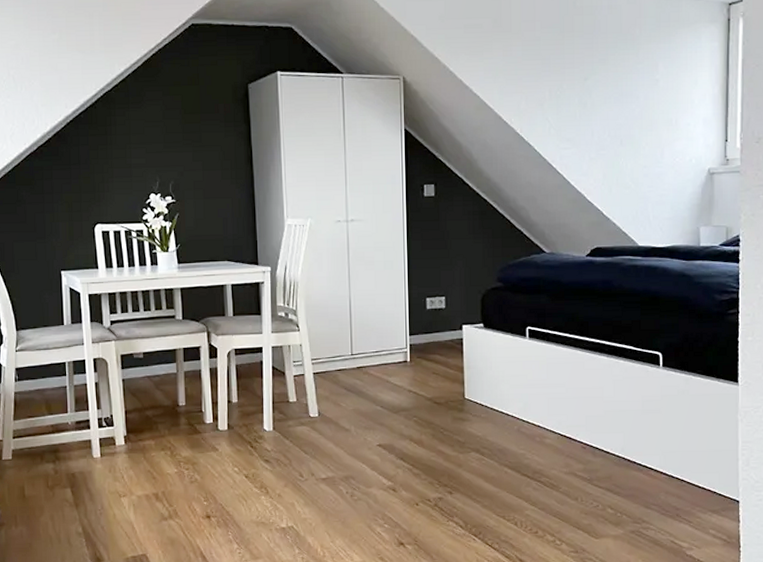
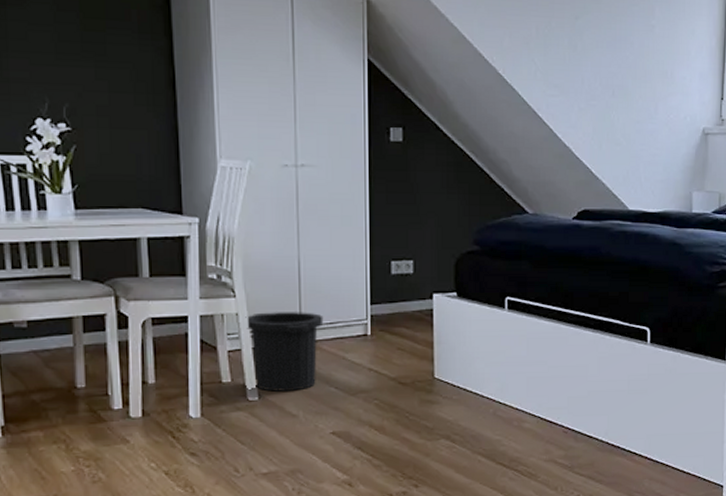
trash can: none [307,342,371,410] -> present [245,312,324,392]

